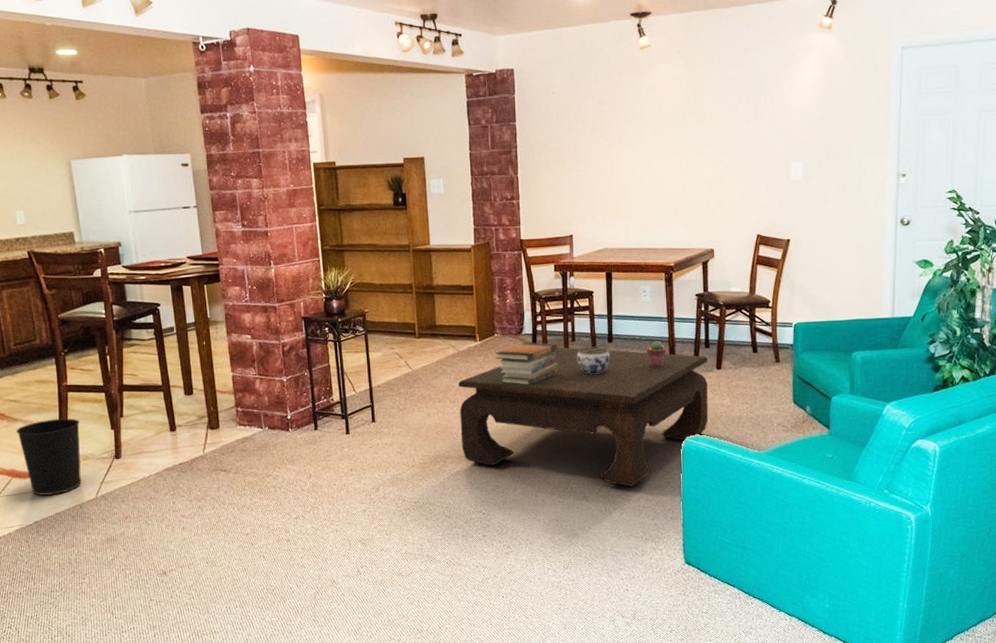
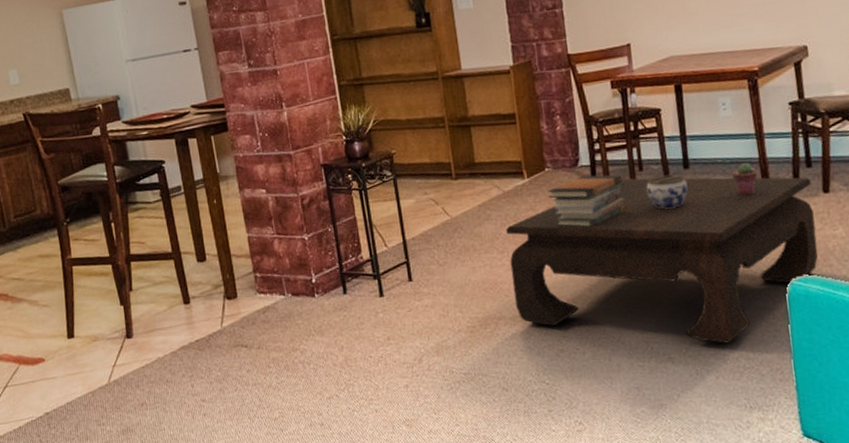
wastebasket: present [16,418,81,496] -> none [20,295,92,384]

